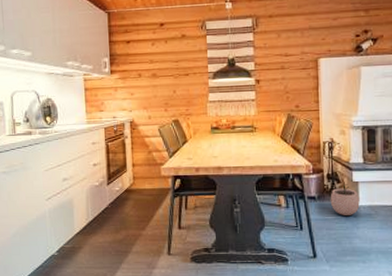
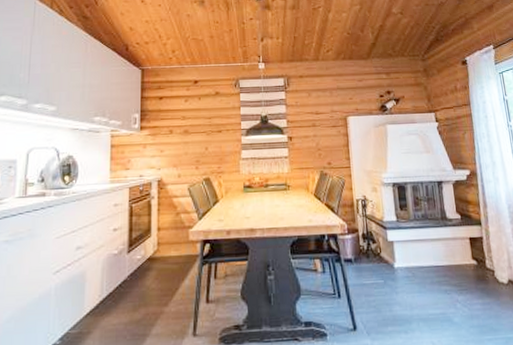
plant pot: present [330,182,360,215] -> none [366,242,397,279]

